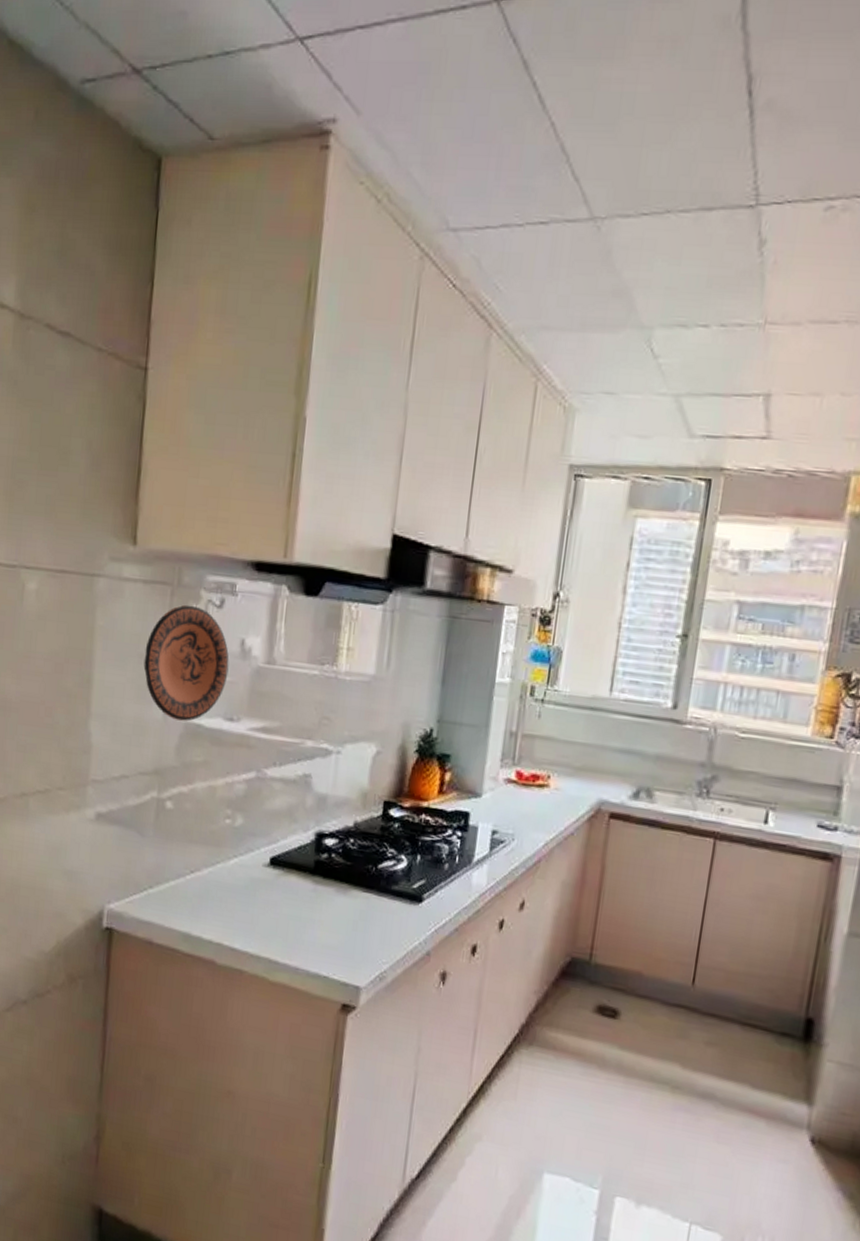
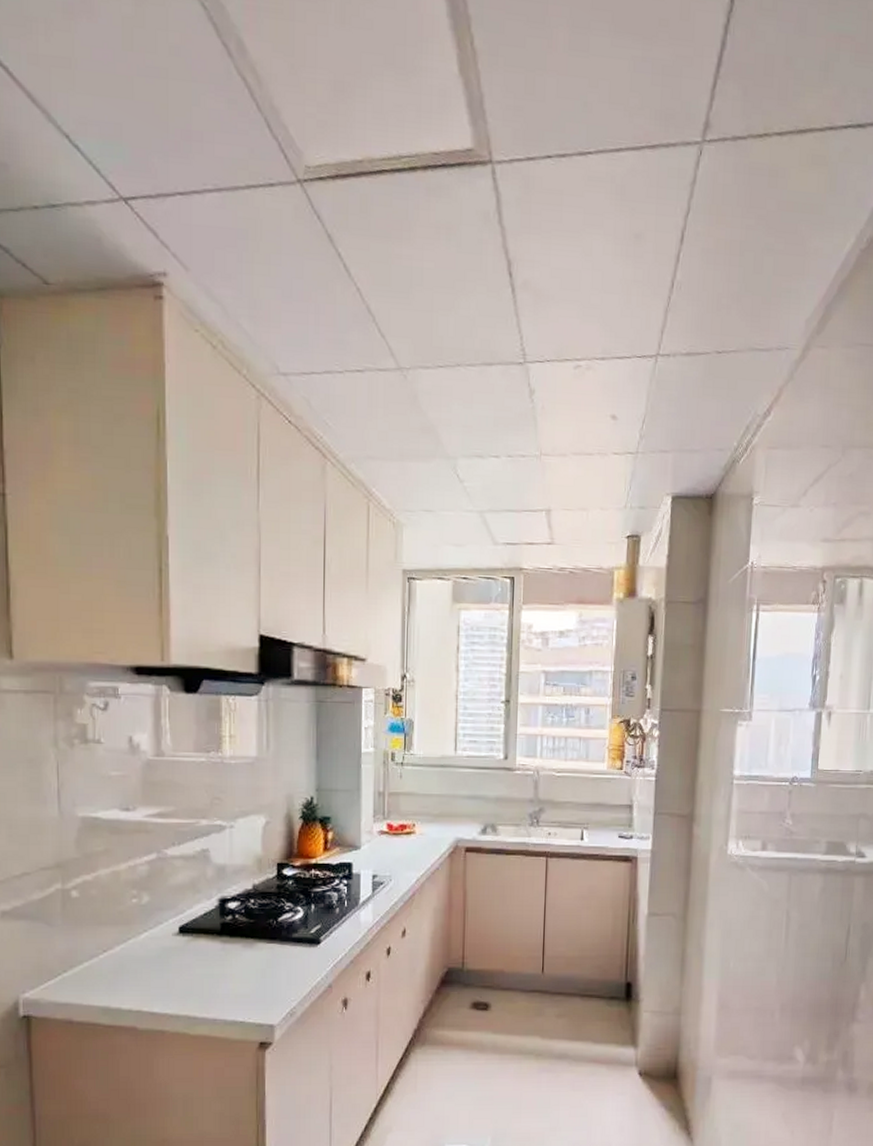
decorative plate: present [143,605,230,722] -> none [33,710,119,816]

